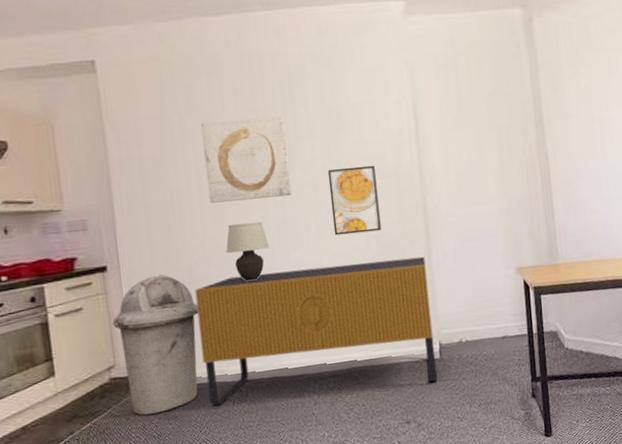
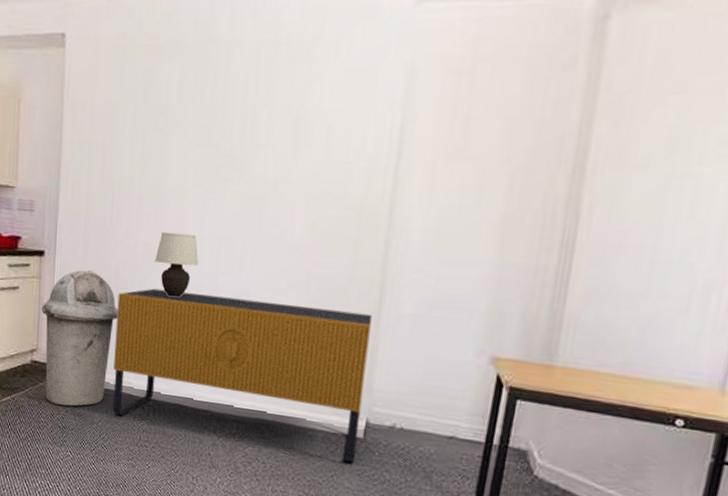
wall art: present [201,117,293,203] -> none [148,114,242,211]
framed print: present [327,165,381,236] -> none [271,188,335,272]

